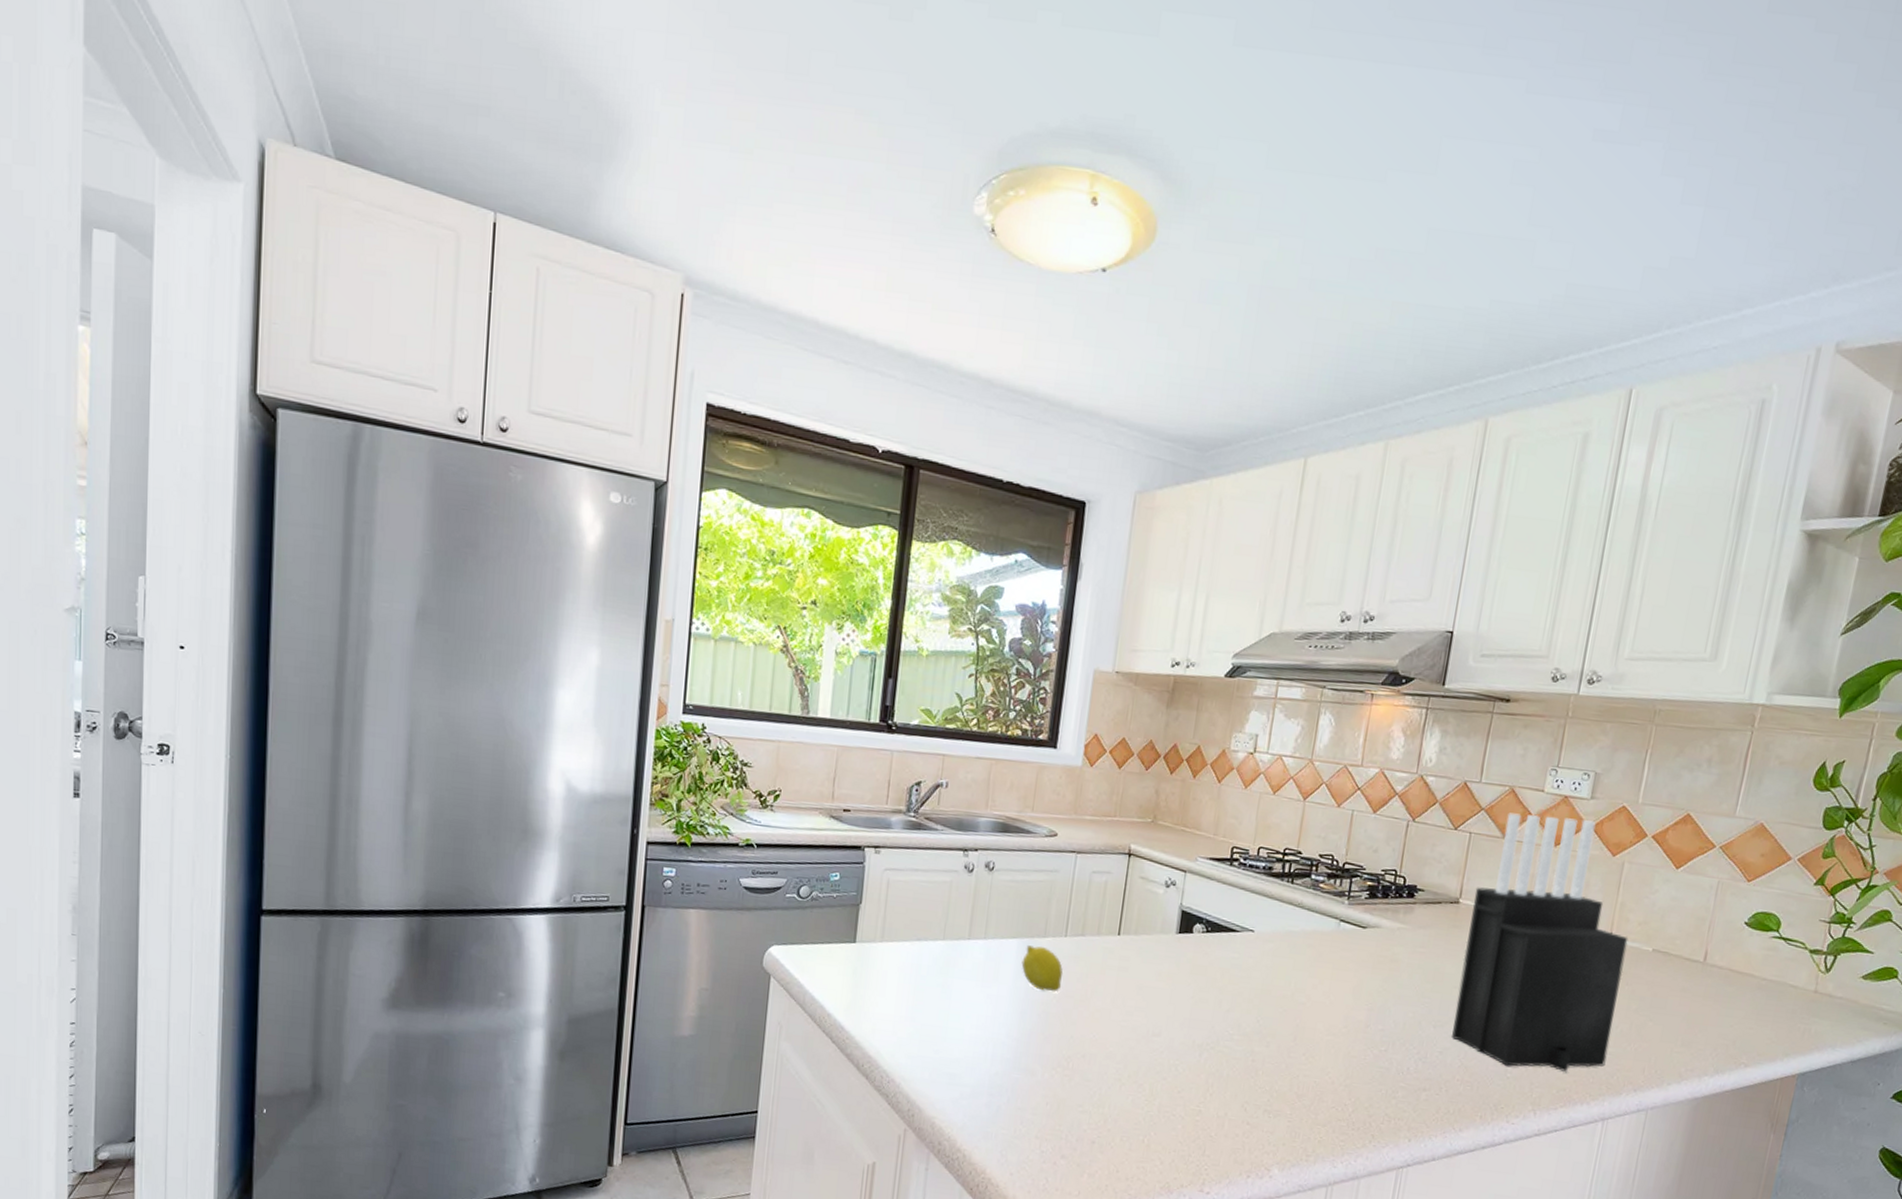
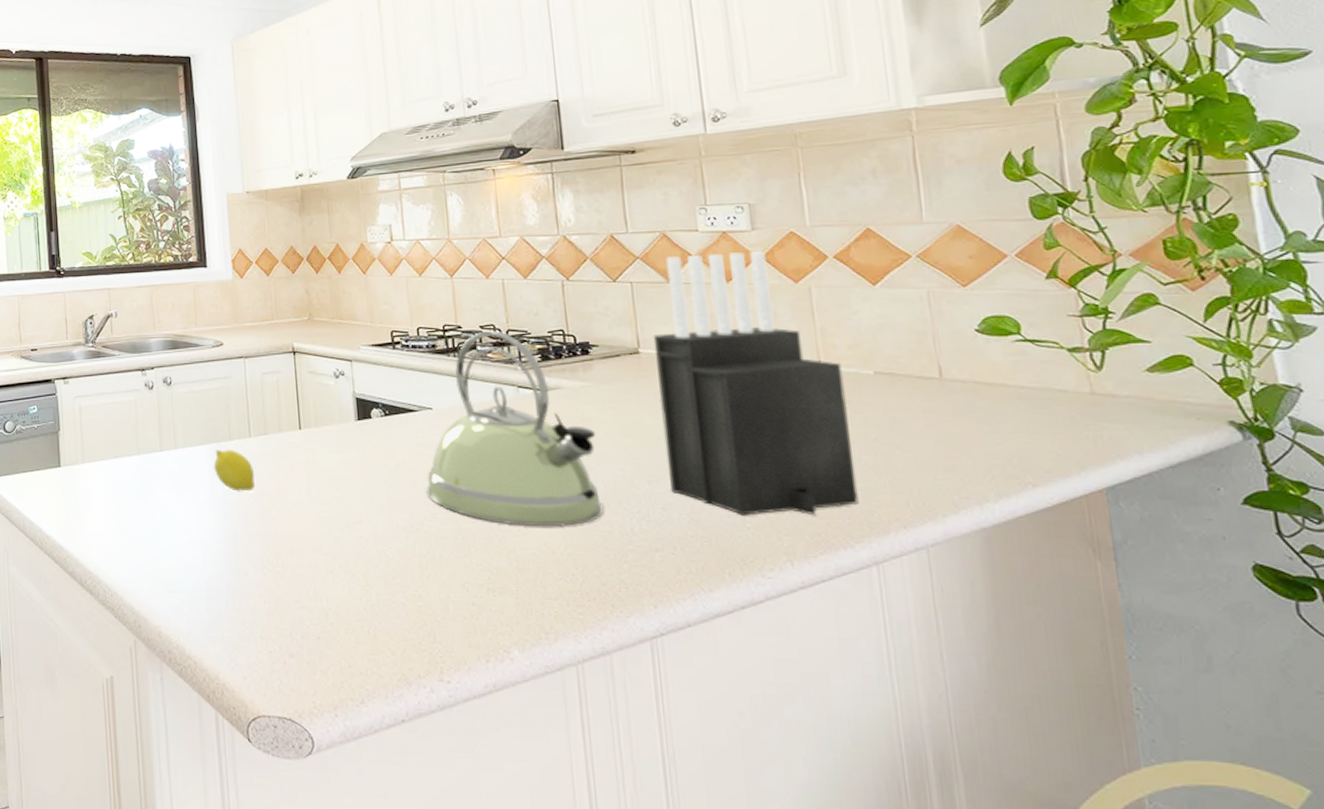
kettle: none [1229,860,1399,1060] -> present [426,330,604,527]

